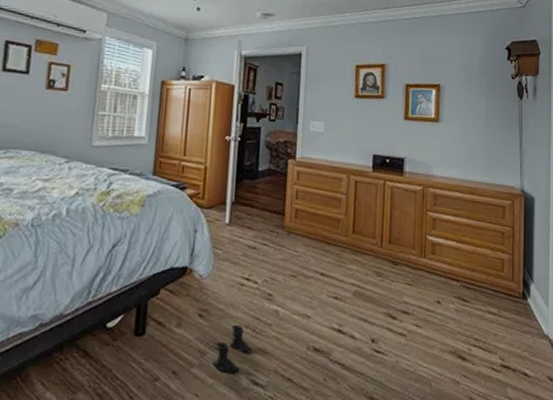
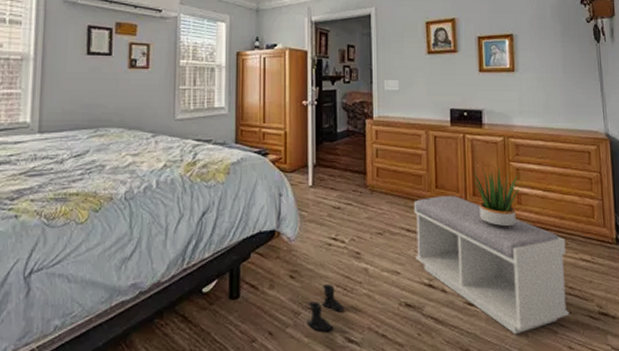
bench: none [327,241,475,384] -> present [413,196,569,335]
potted plant: none [390,217,435,276] -> present [473,168,520,227]

